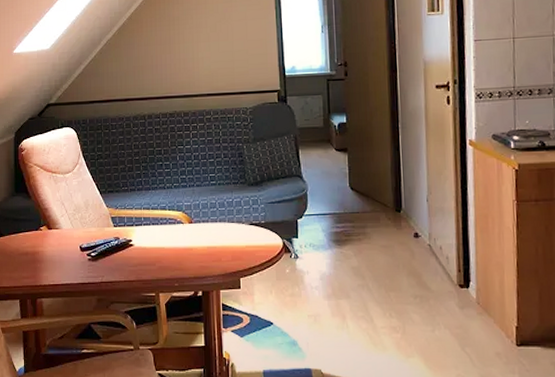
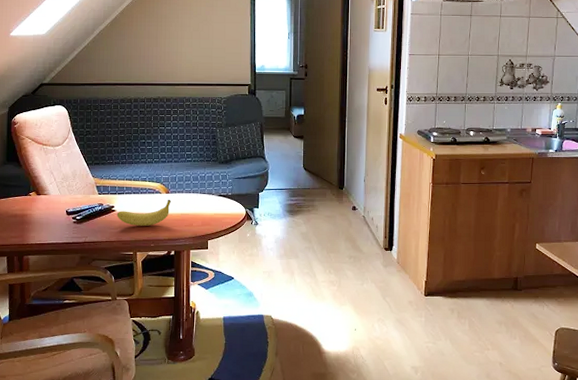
fruit: none [135,230,196,262] -> present [116,199,172,226]

